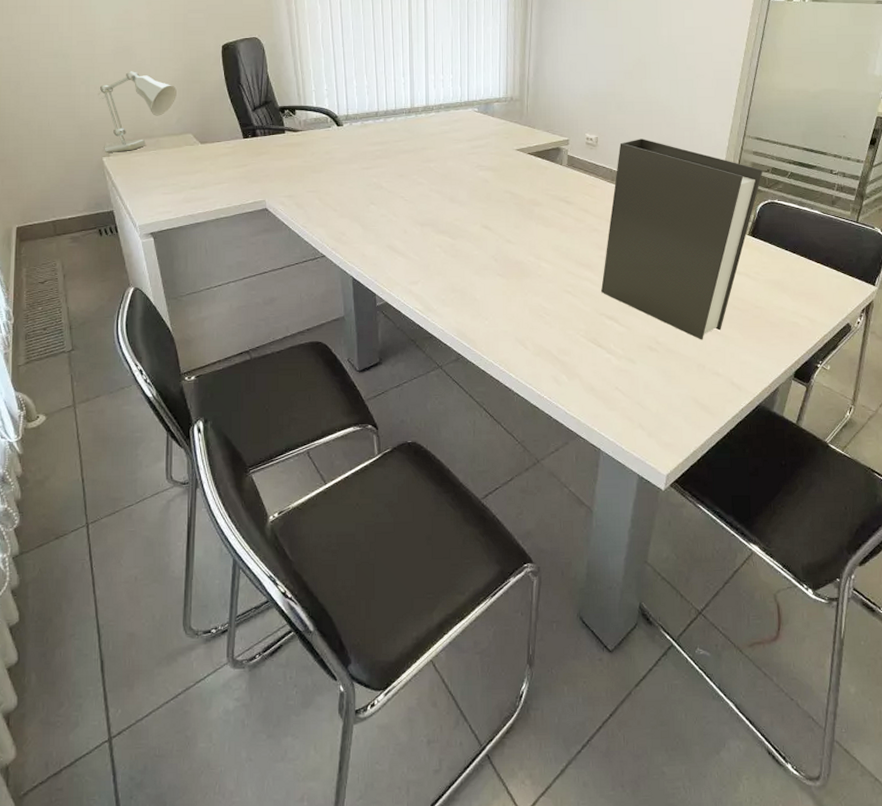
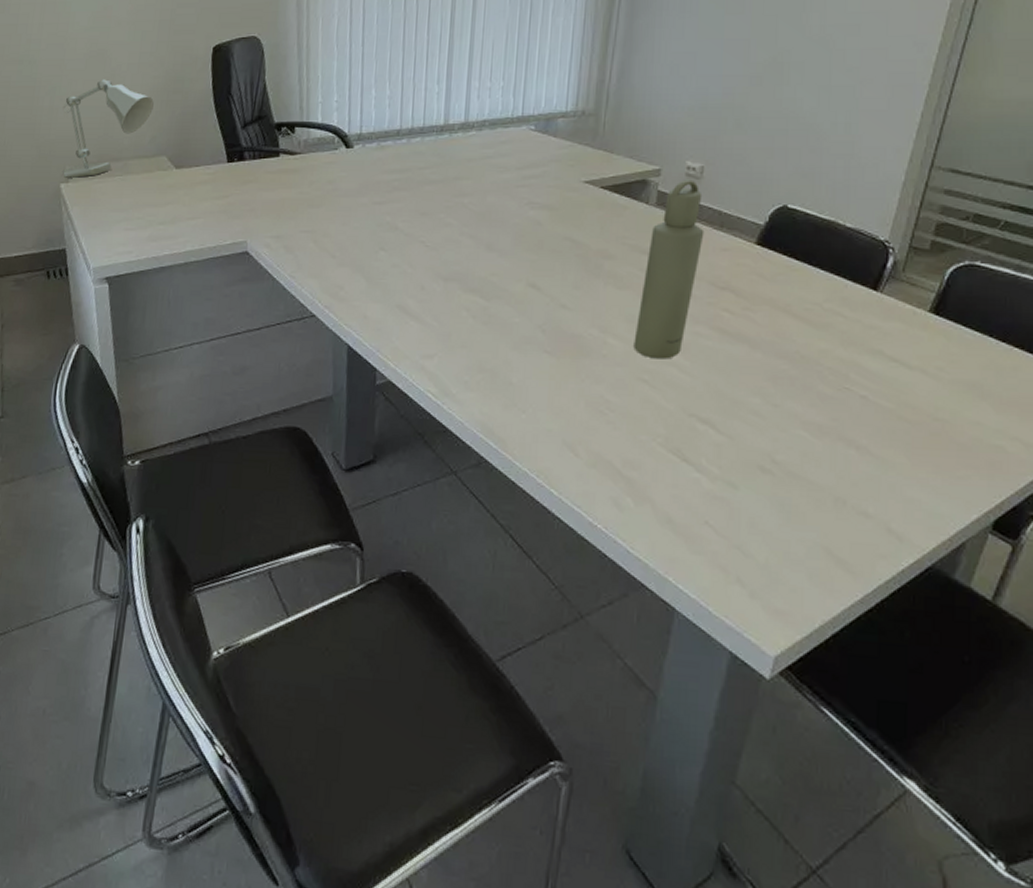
bottle: none [559,147,602,276] -> present [633,180,705,359]
binder: present [601,139,763,340] -> none [693,169,958,463]

